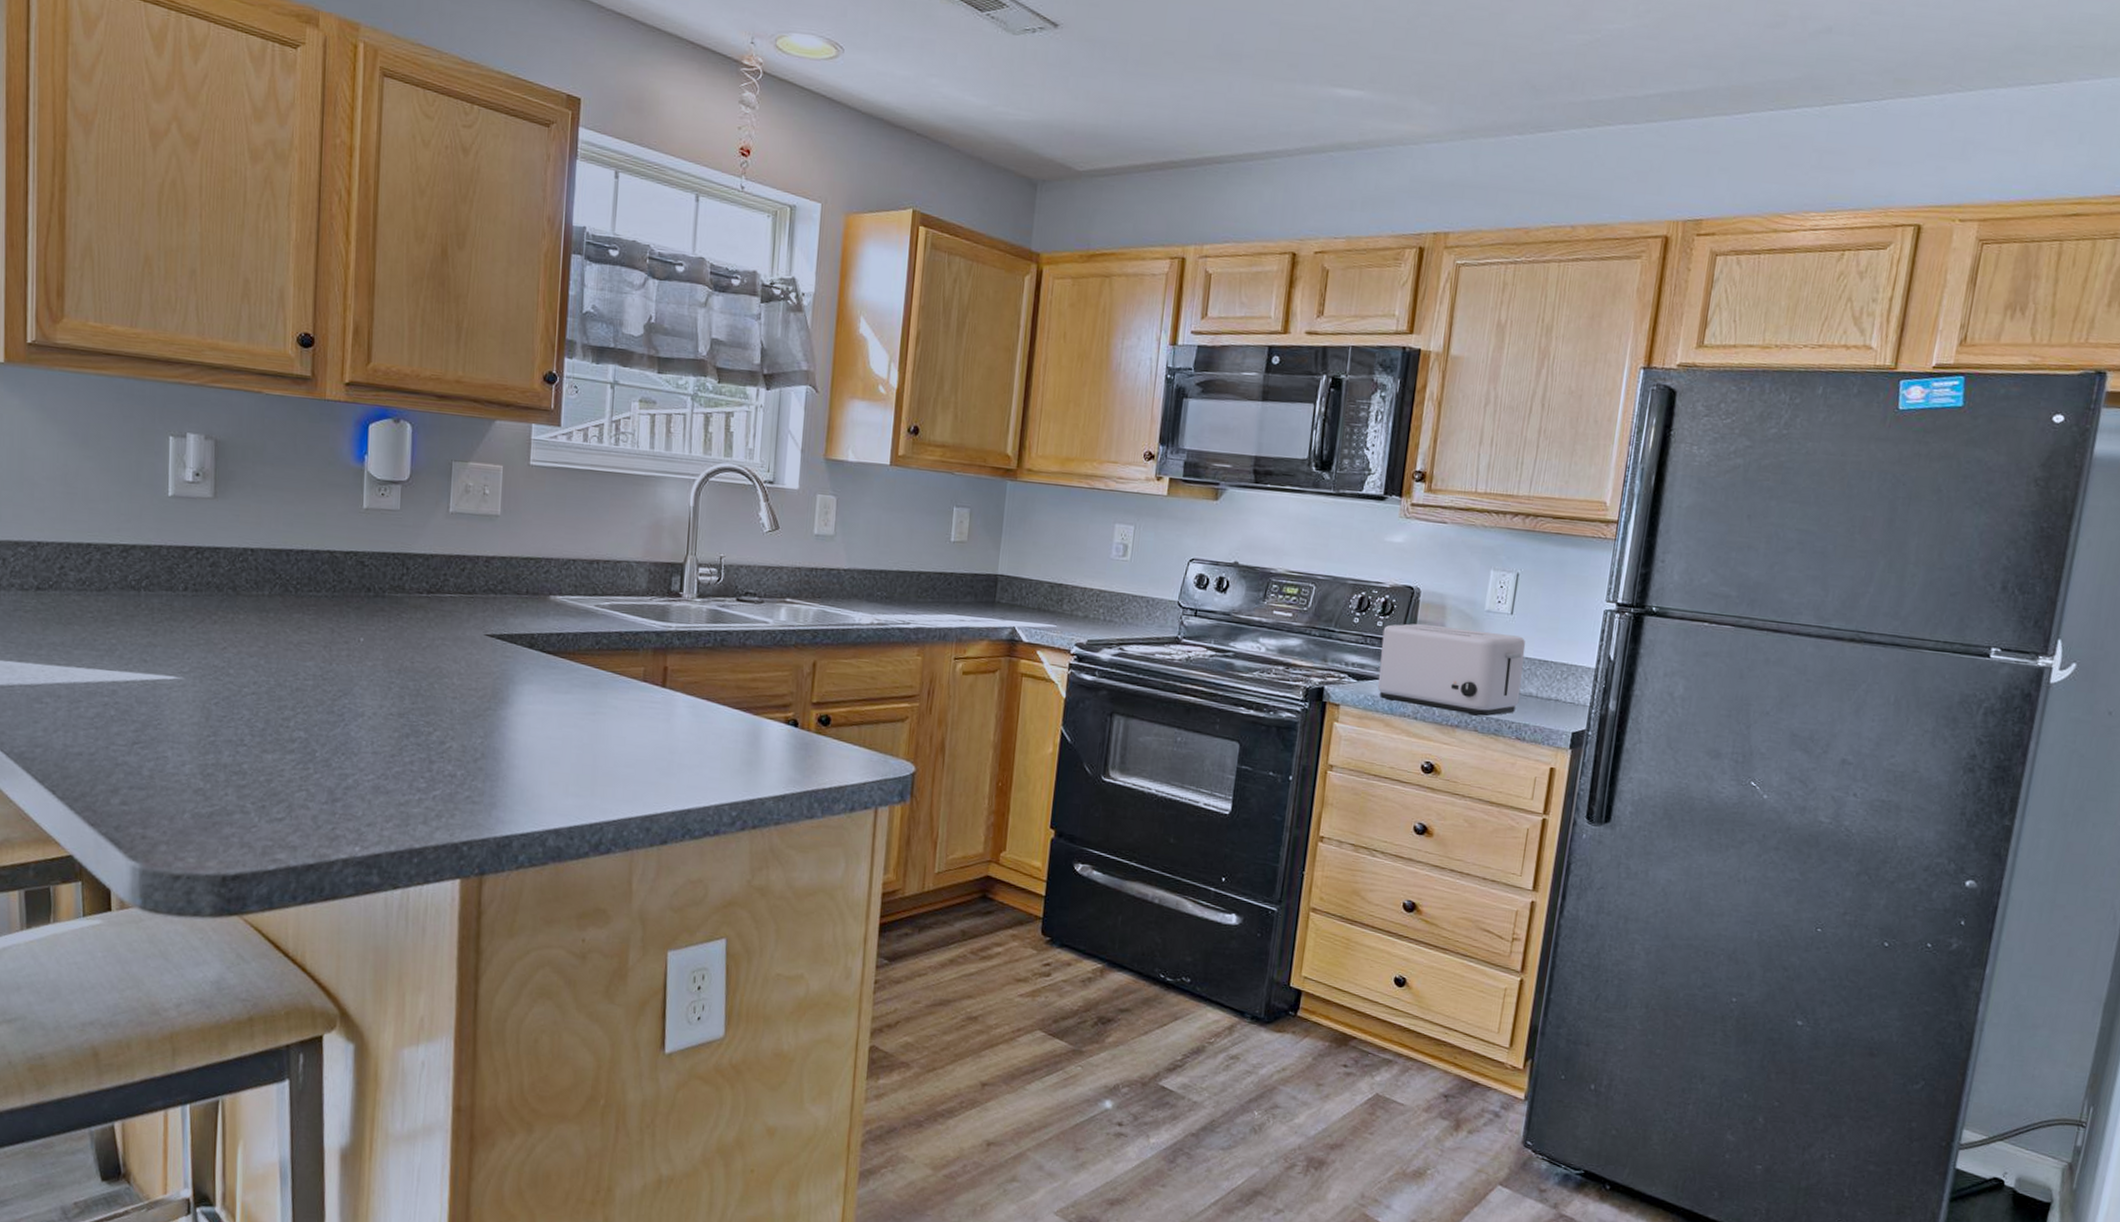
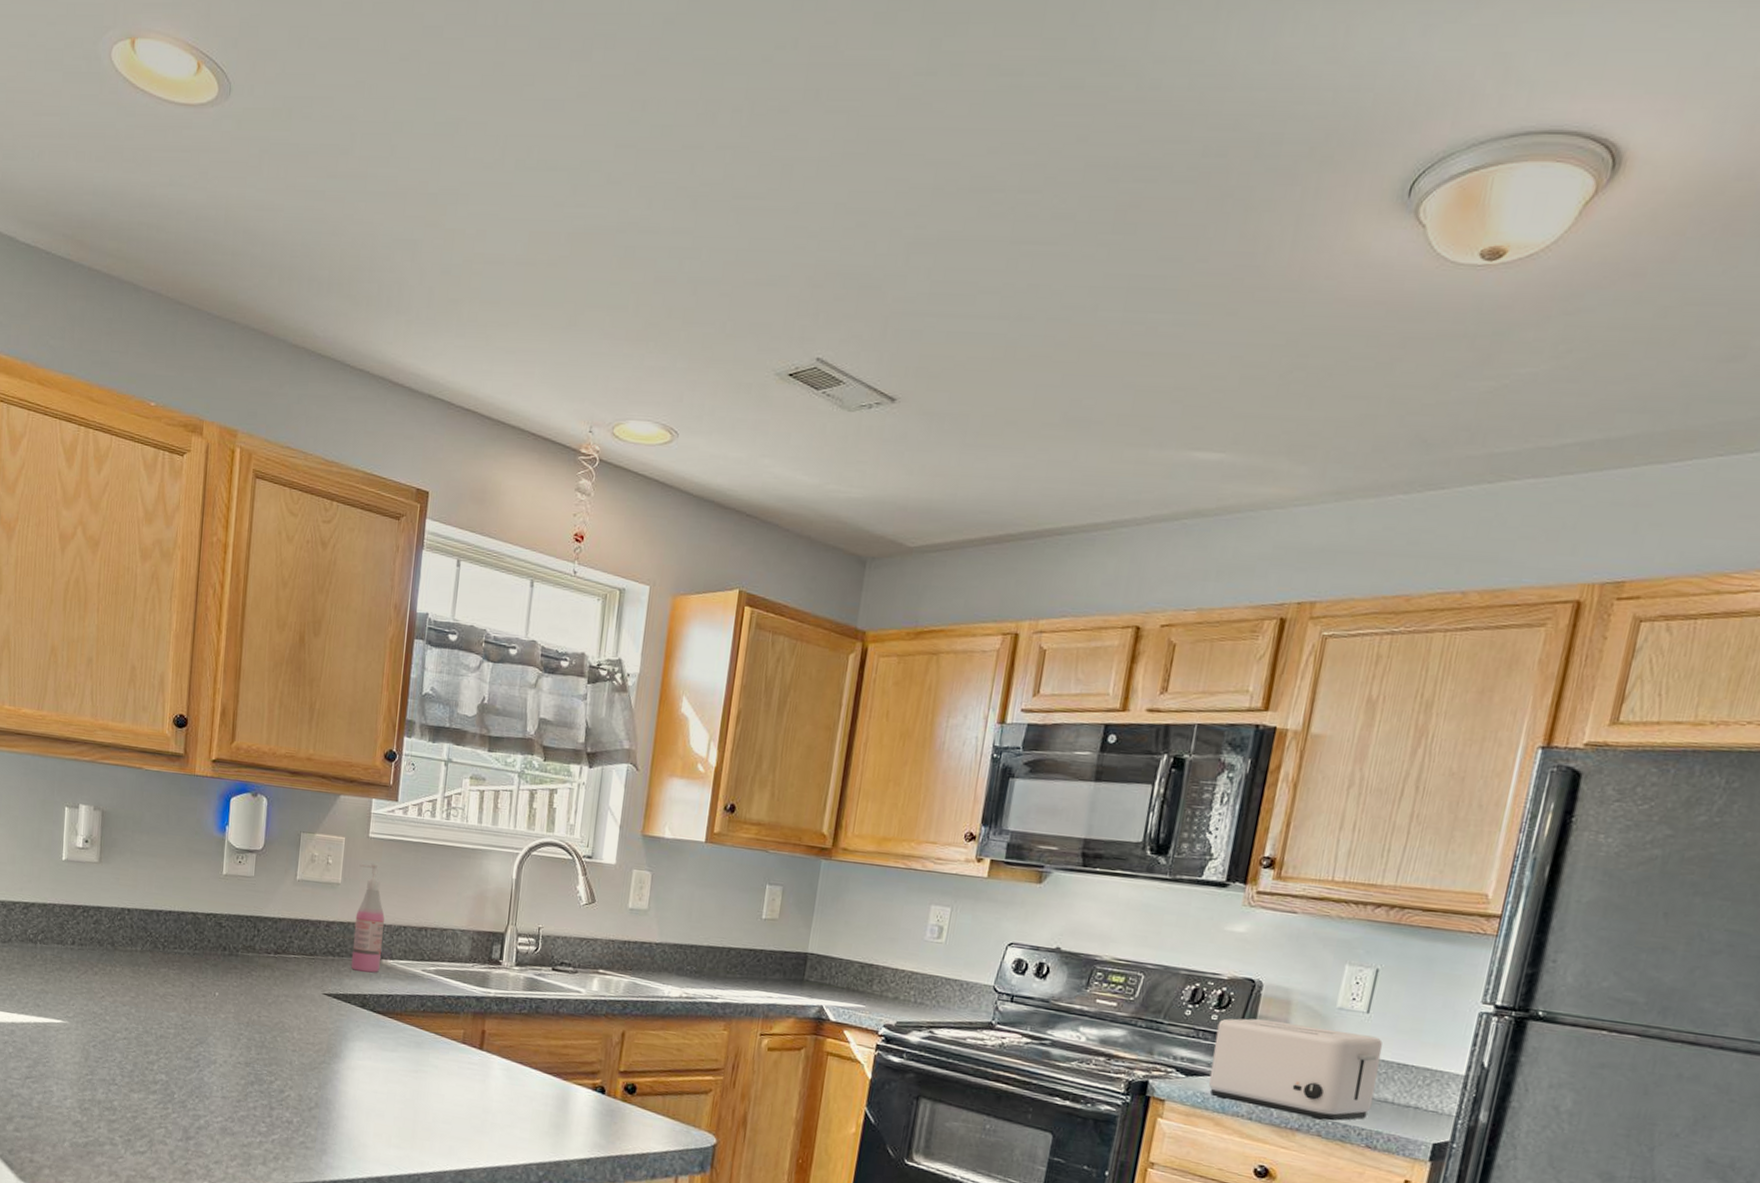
soap dispenser: none [515,493,551,611] -> present [351,863,385,973]

